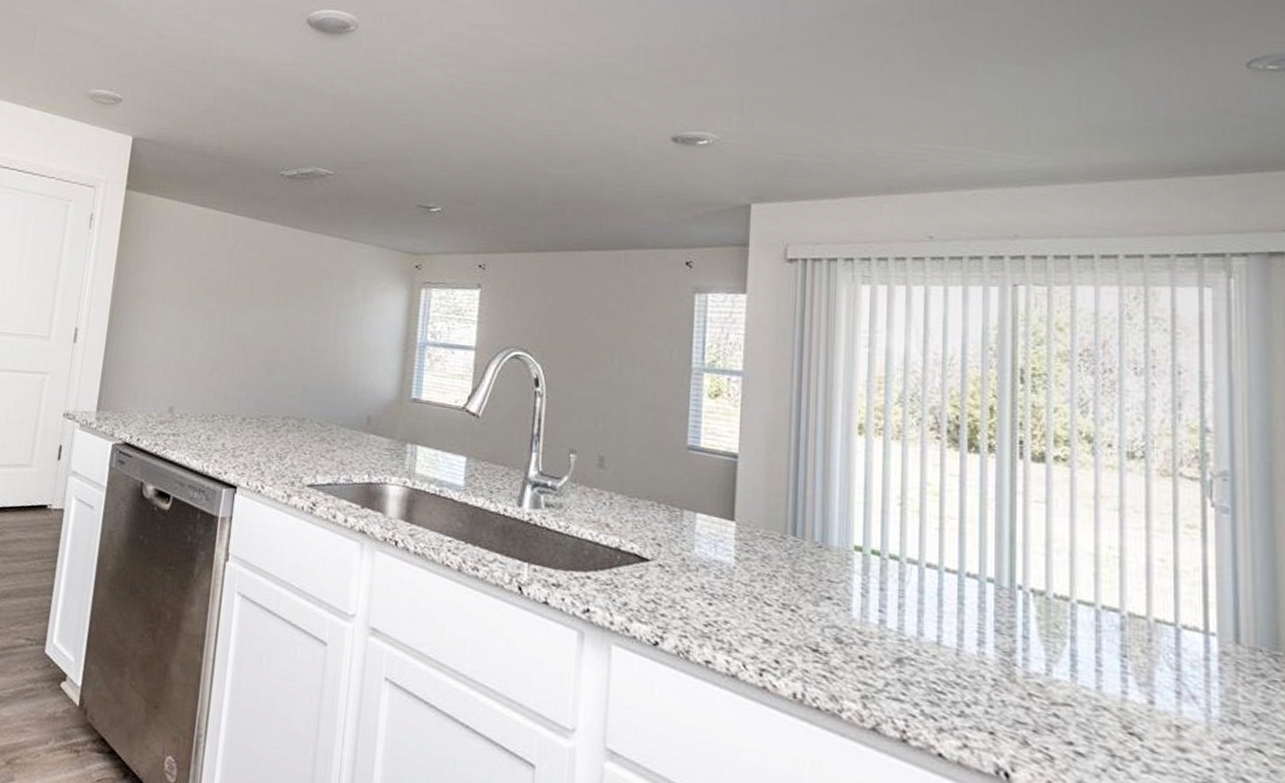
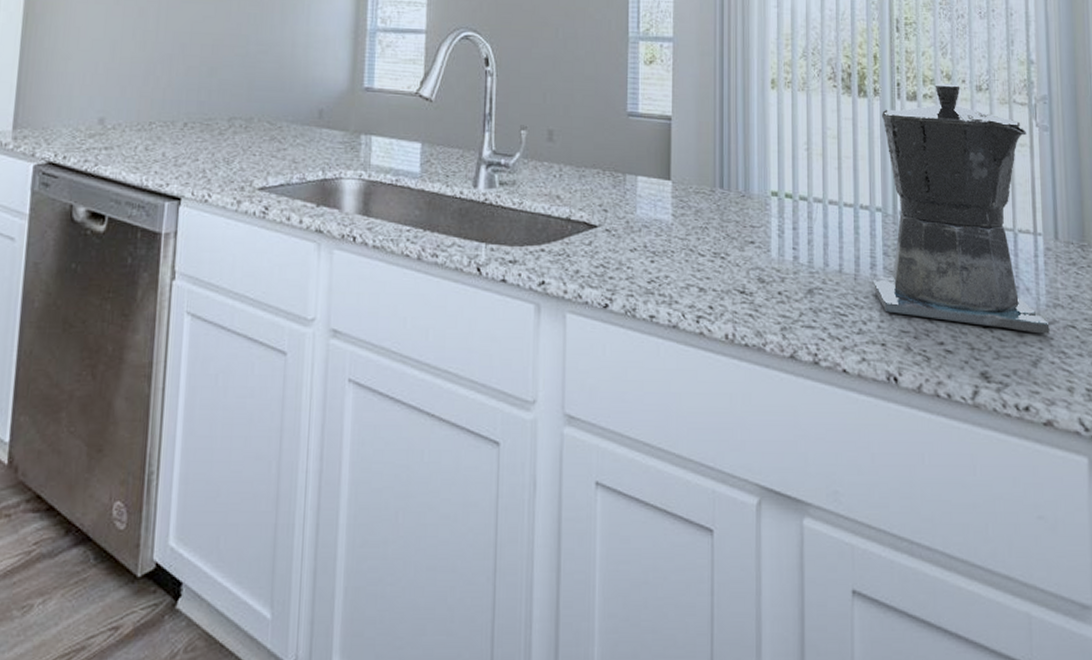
coffee maker: none [978,445,1224,755] -> present [871,82,1050,334]

